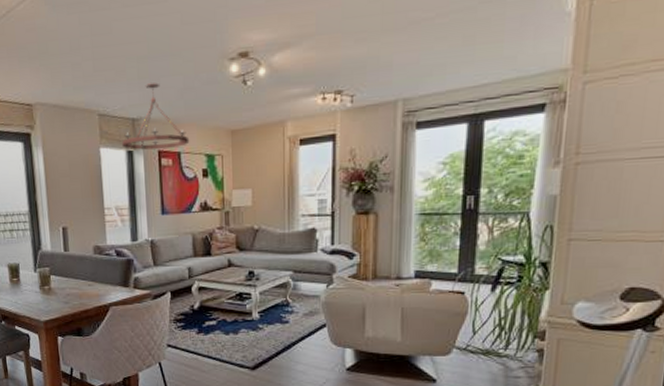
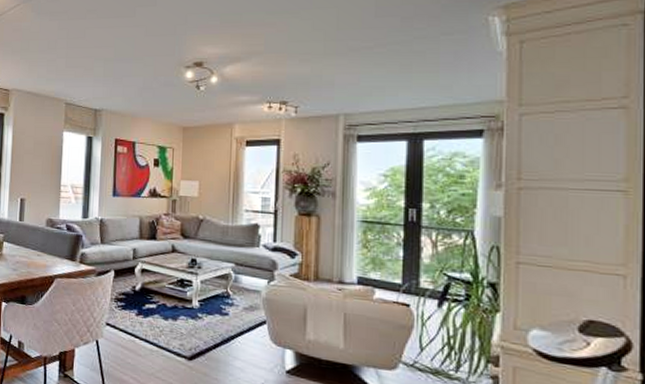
chandelier: present [121,83,190,151] -> none [82,81,145,138]

